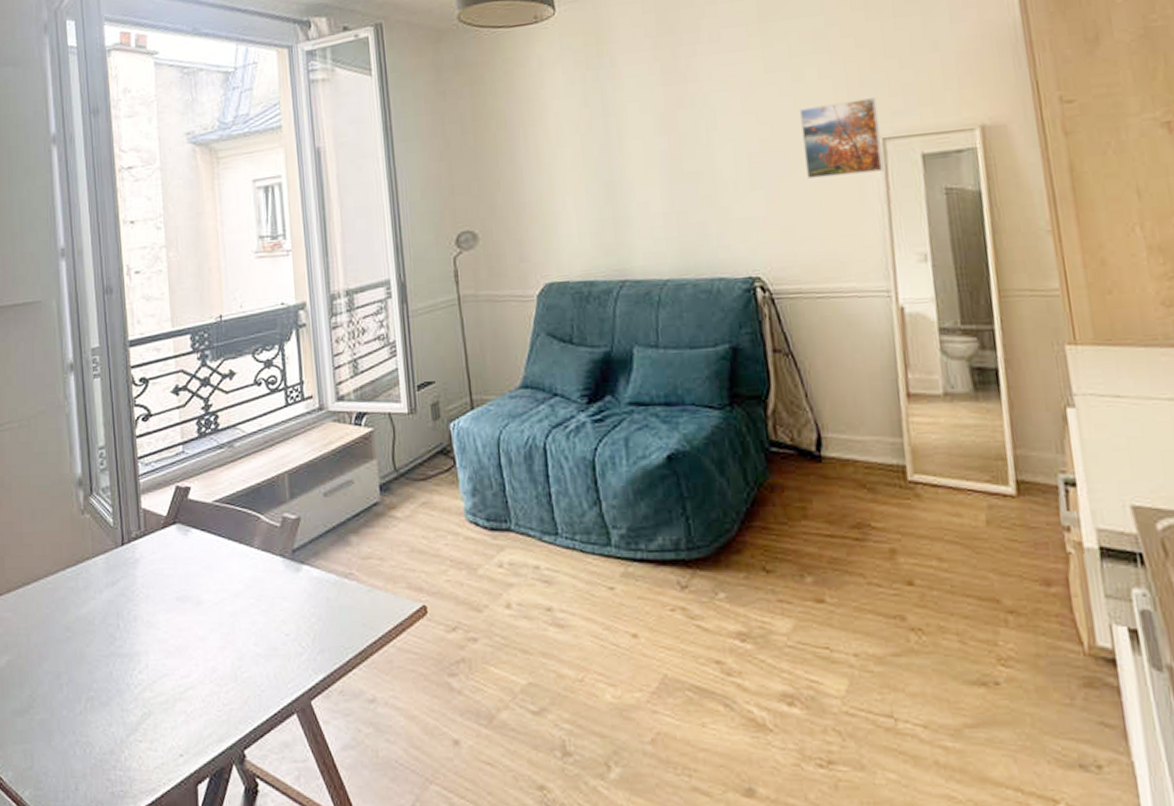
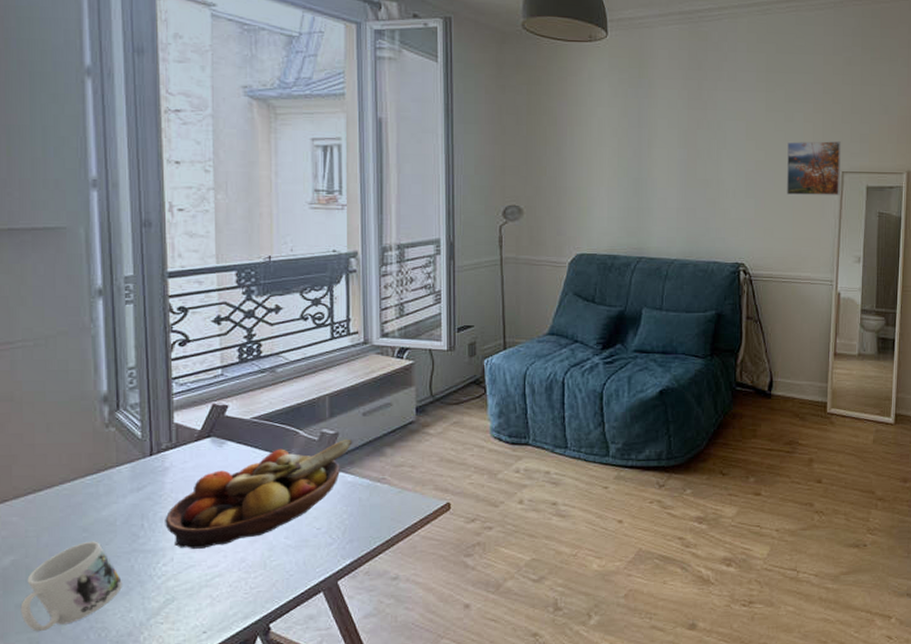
mug: none [16,642,104,743] -> present [20,541,123,632]
fruit bowl: none [138,524,316,654] -> present [165,438,353,549]

